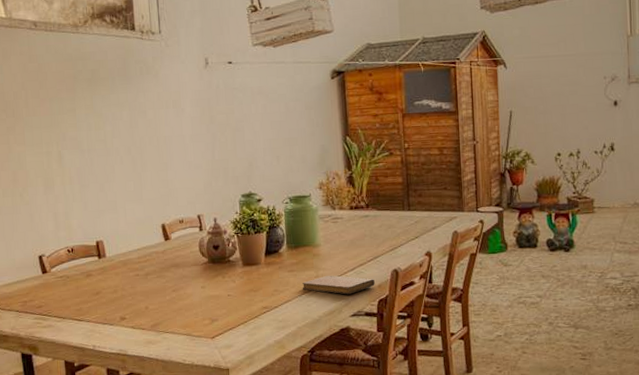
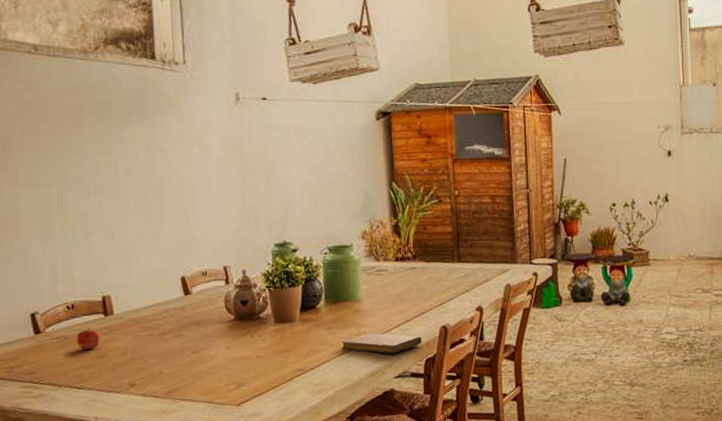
apple: none [76,269,96,288] -> present [76,328,100,350]

